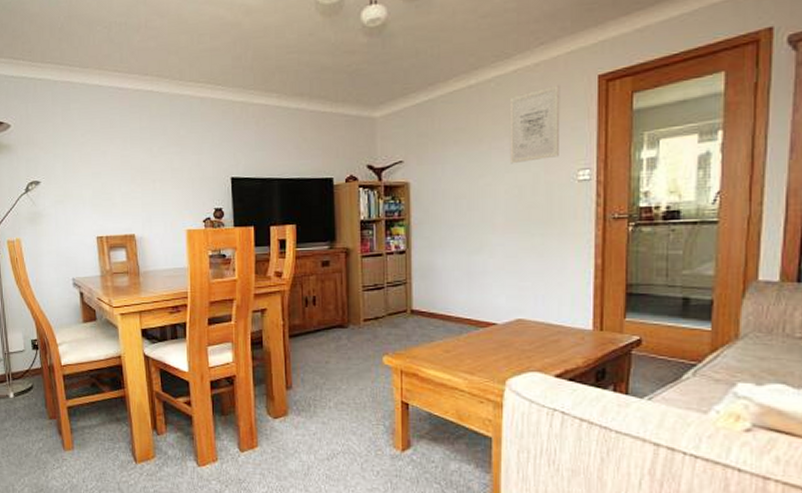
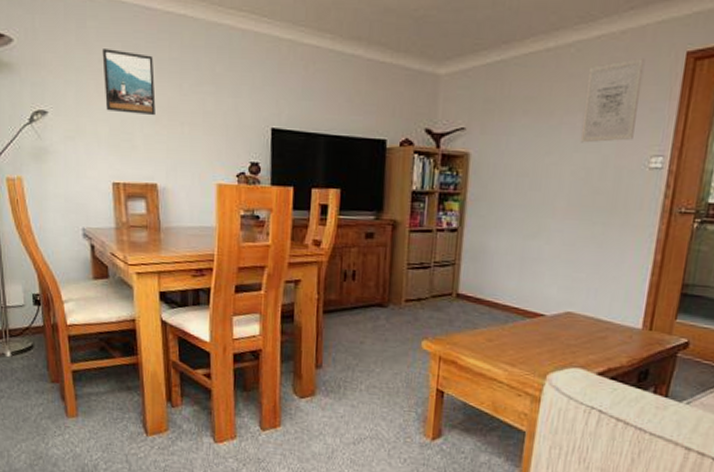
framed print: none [84,125,131,177] -> present [102,49,156,116]

